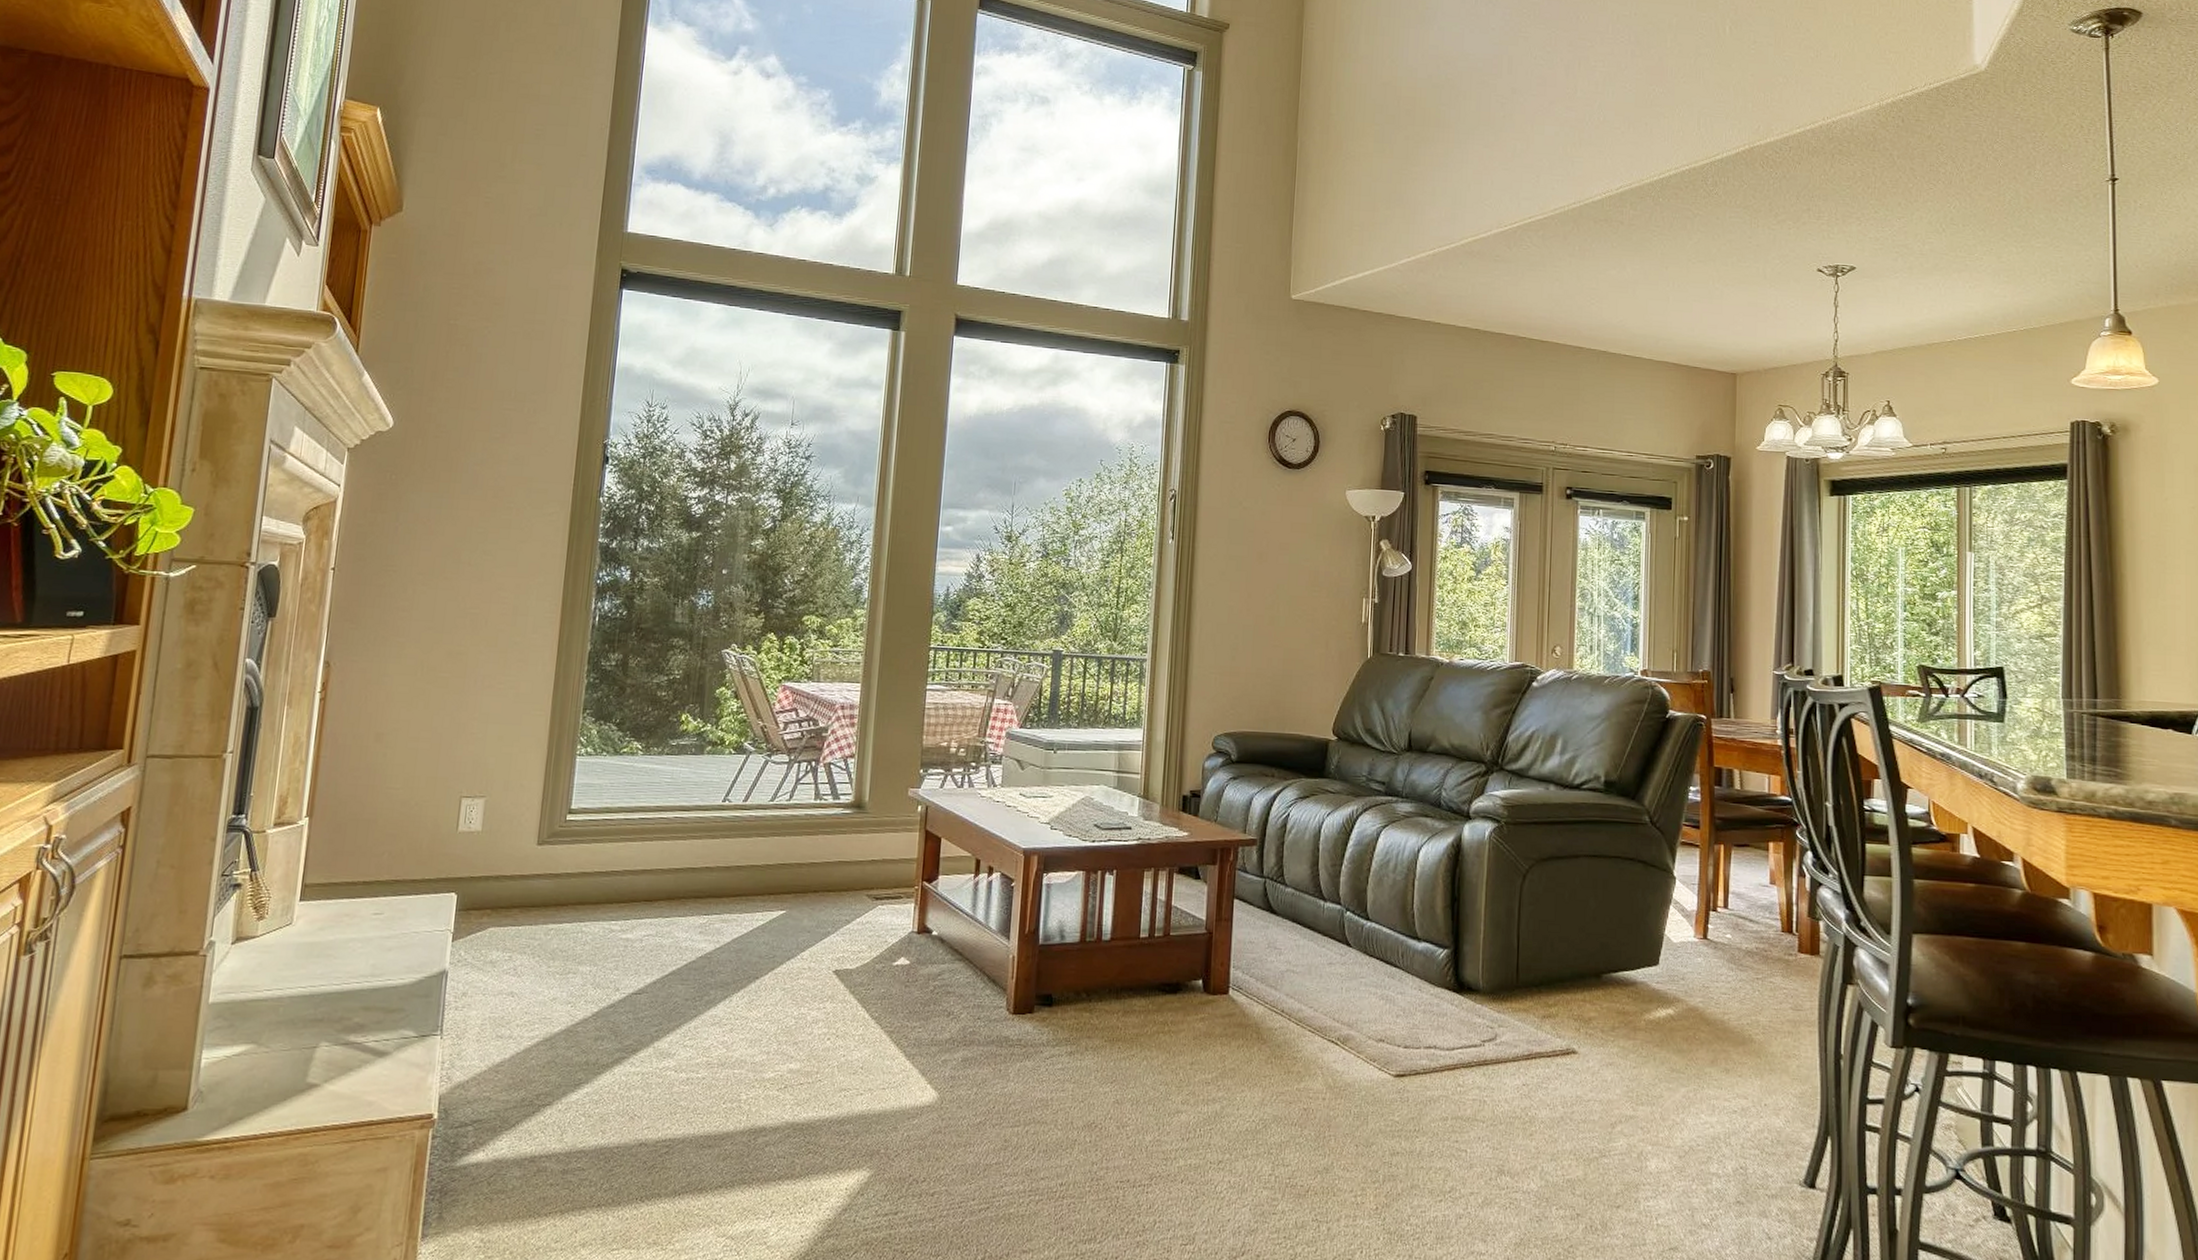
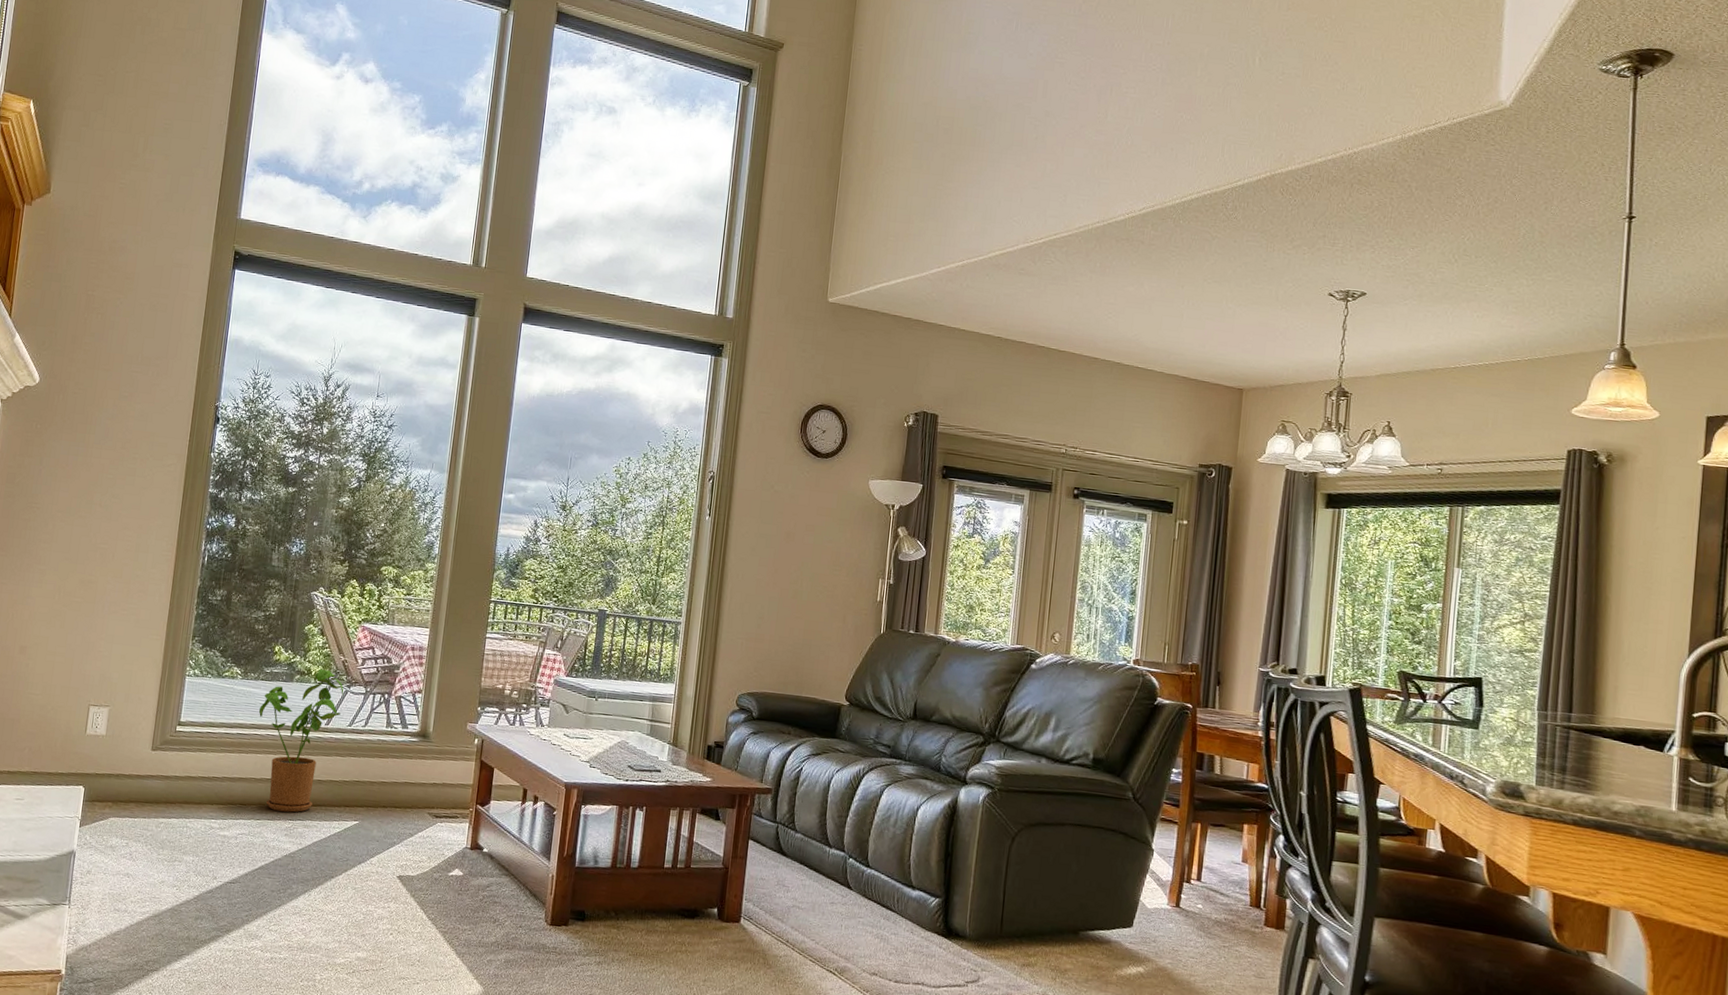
house plant: none [664,737,764,906] -> present [258,668,344,813]

